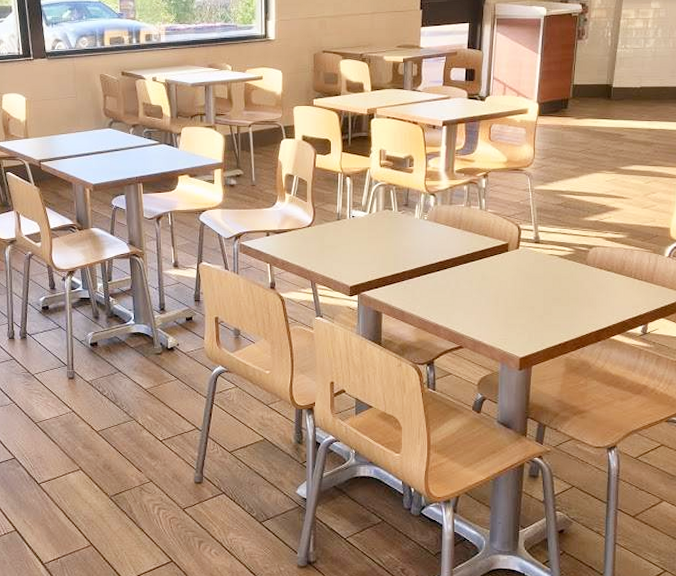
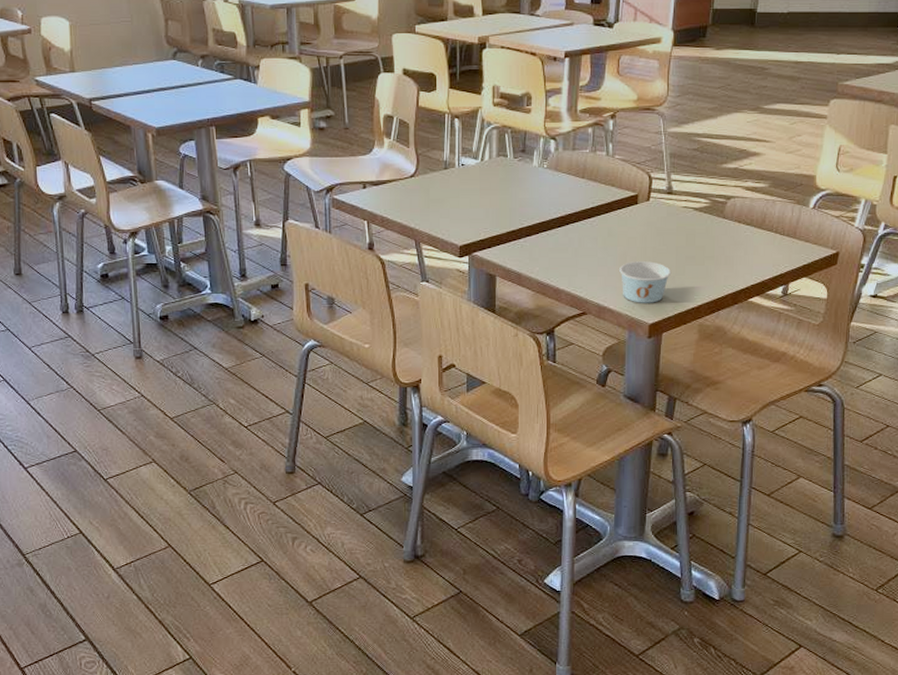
paper cup: none [492,302,540,339] -> present [619,261,672,303]

